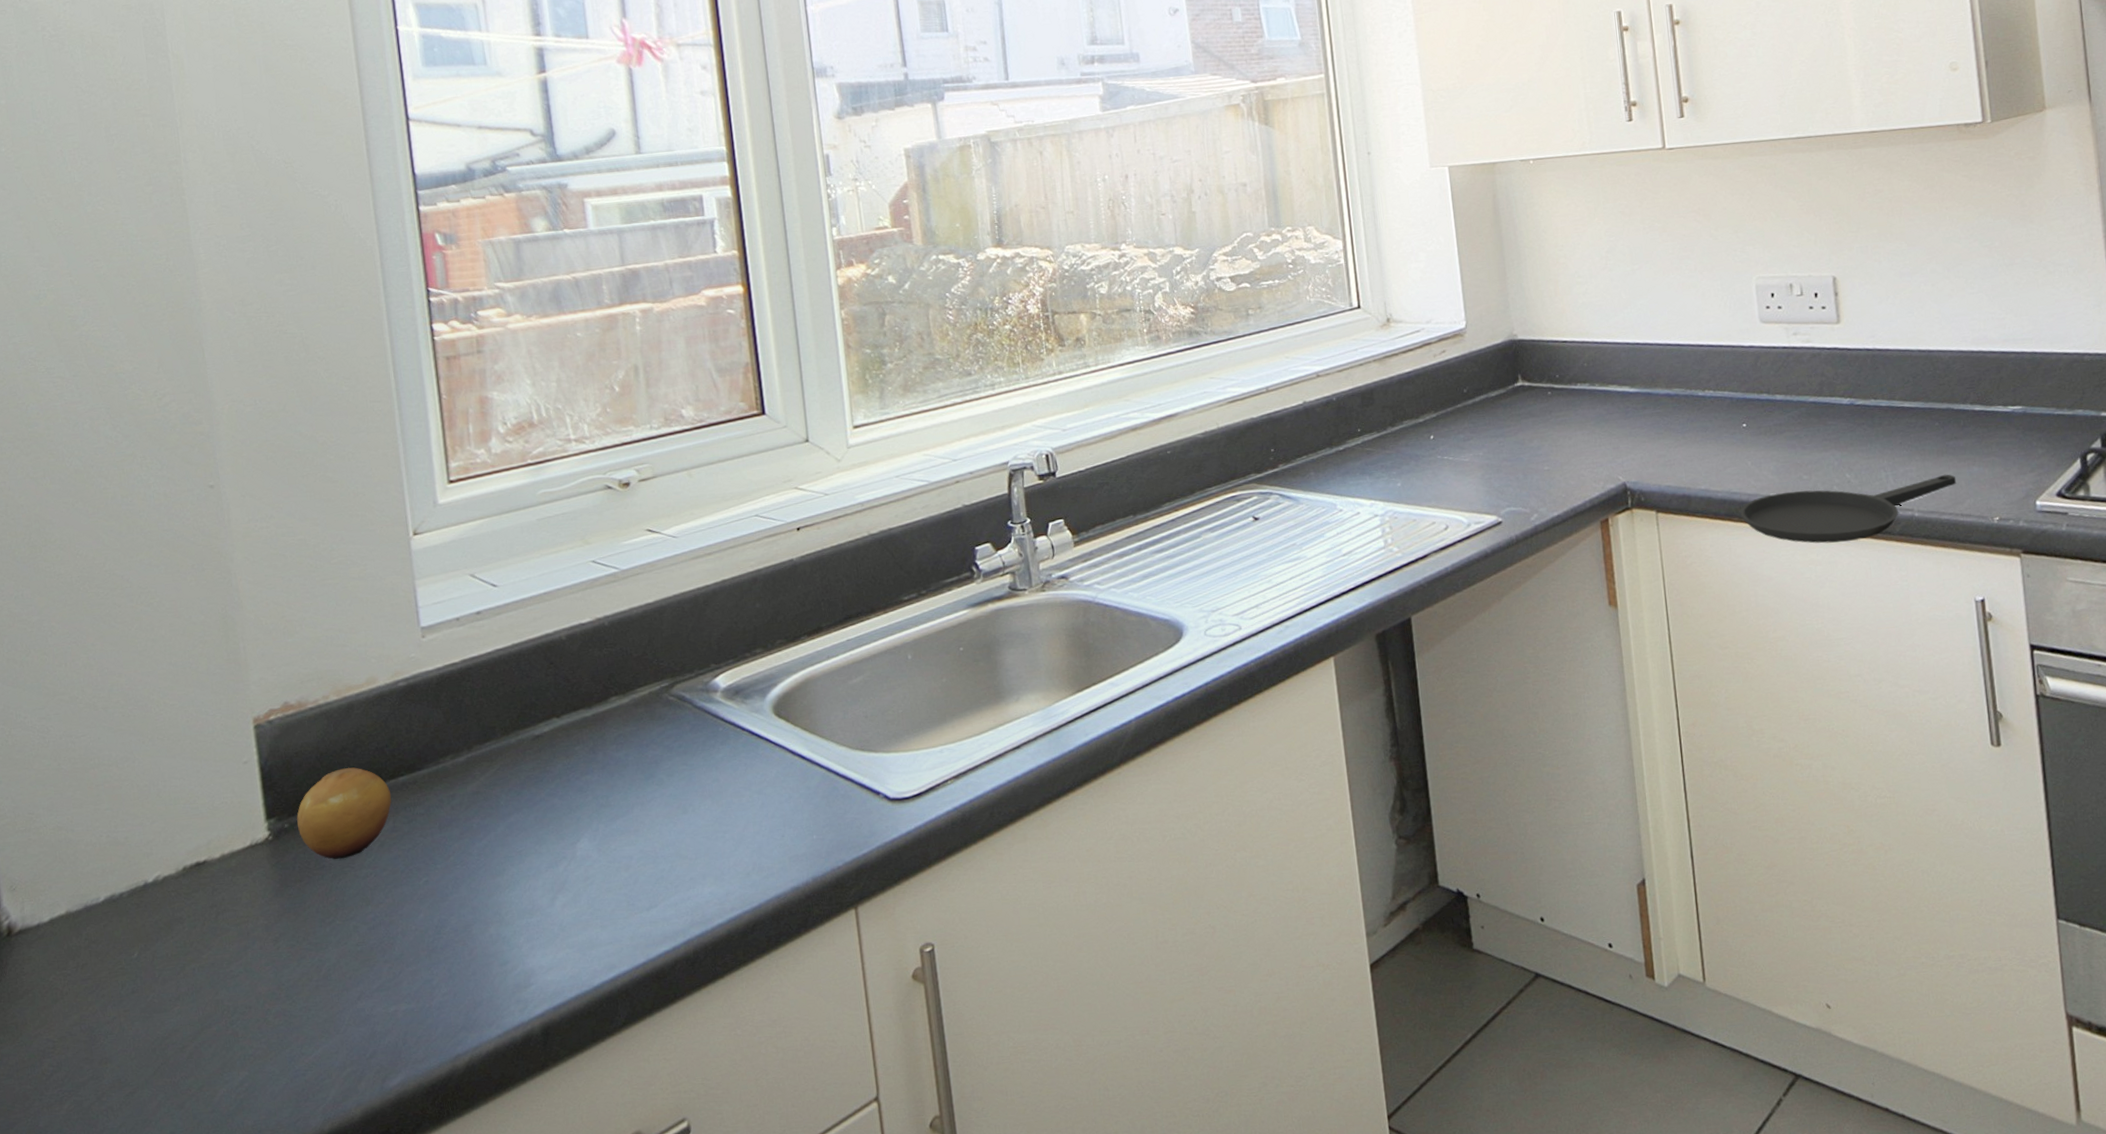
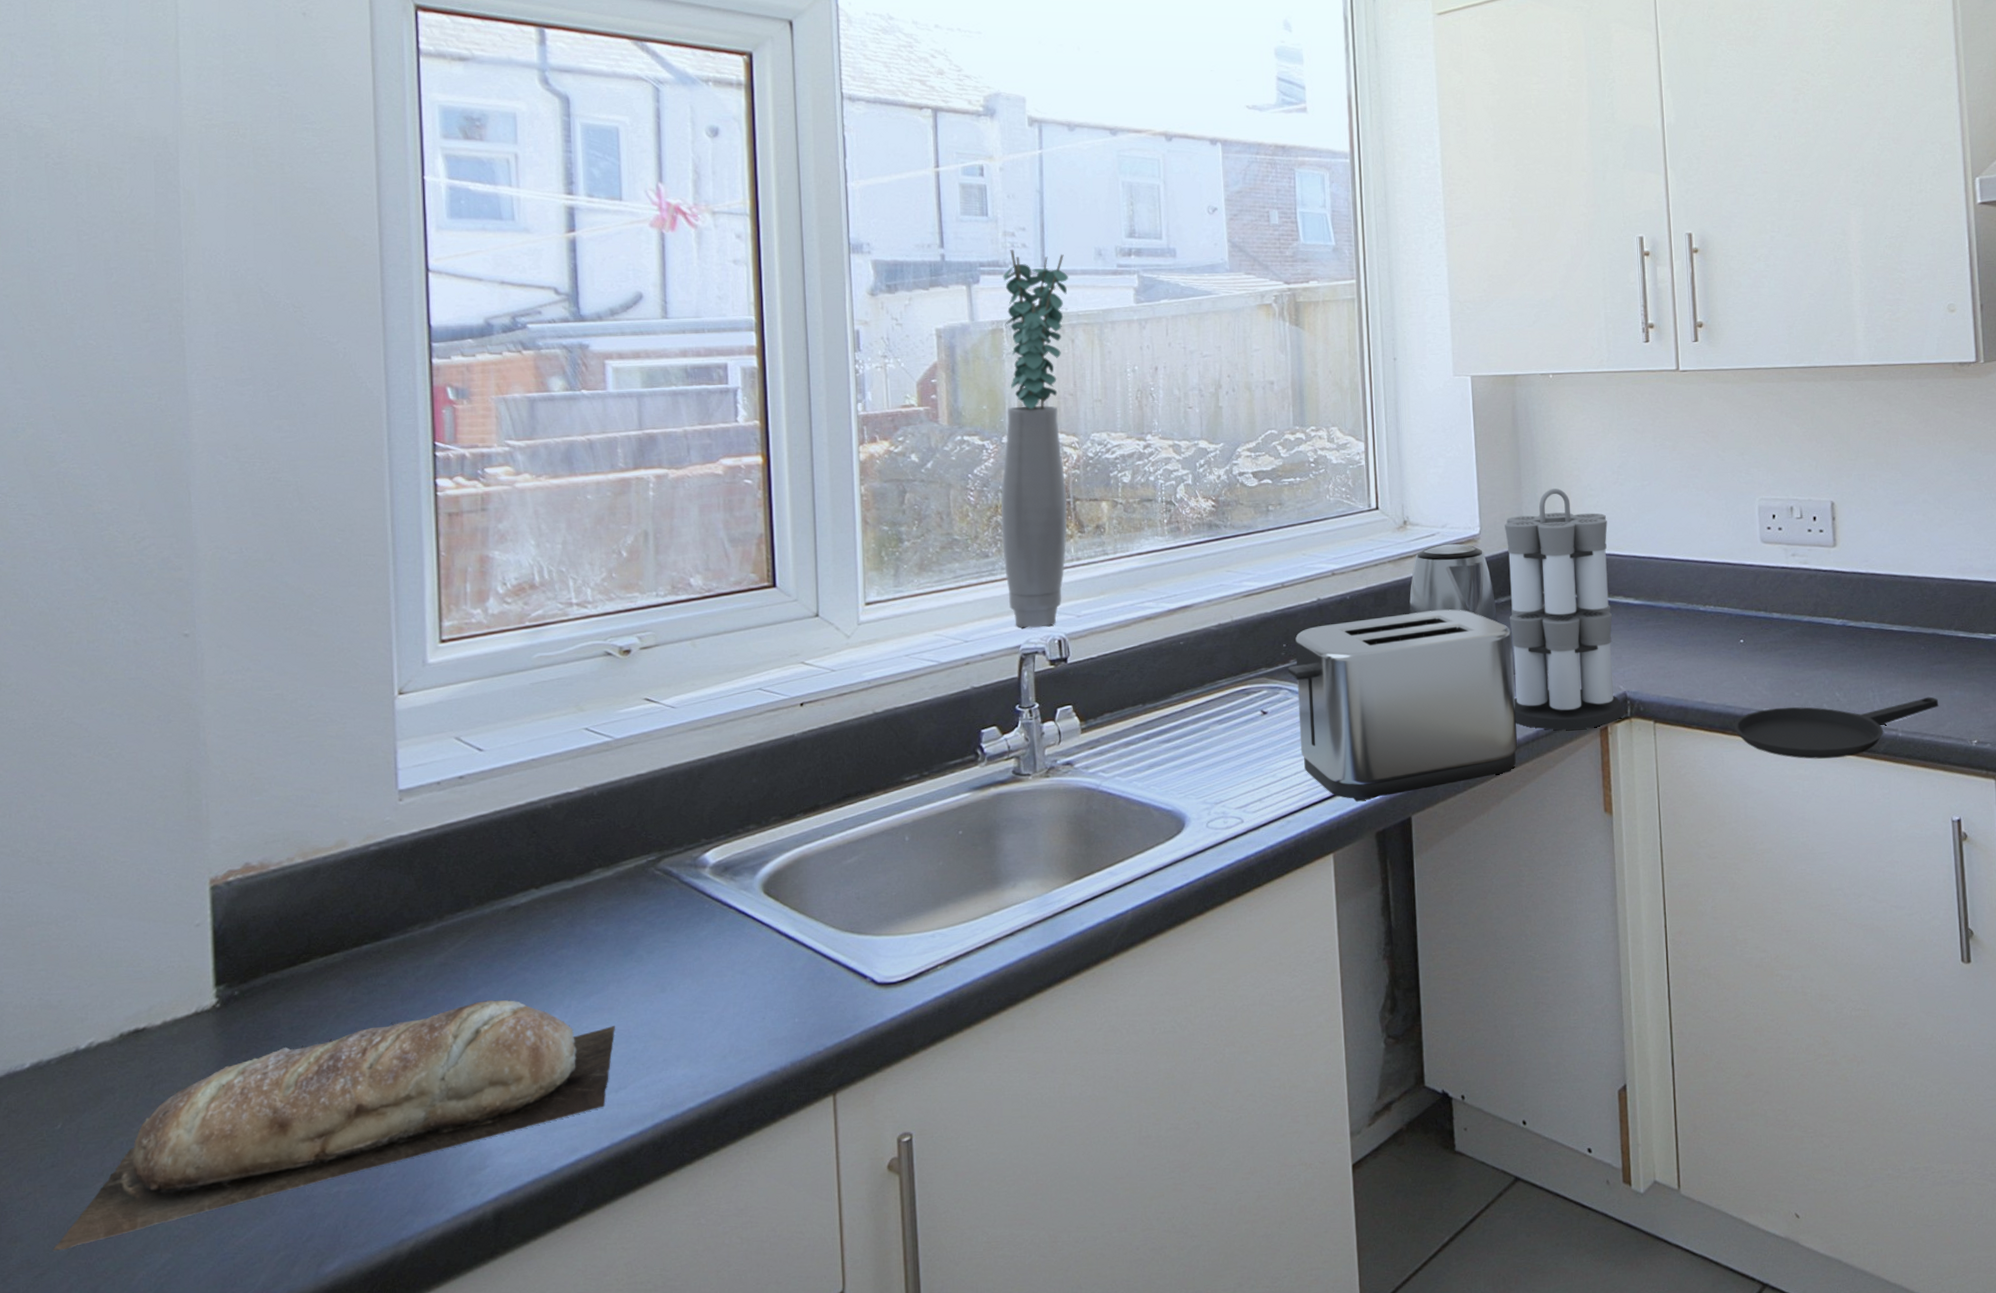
bread loaf: none [140,824,643,1071] -> present [52,999,615,1251]
fruit: present [297,767,392,860] -> none [248,934,353,1031]
vase: none [967,63,1048,445] -> present [1001,249,1068,629]
toaster: none [1277,406,1516,604] -> present [1287,609,1518,802]
kettle: none [1397,339,1489,418] -> present [1409,543,1497,623]
spice rack: none [1491,277,1624,525] -> present [1505,488,1624,730]

